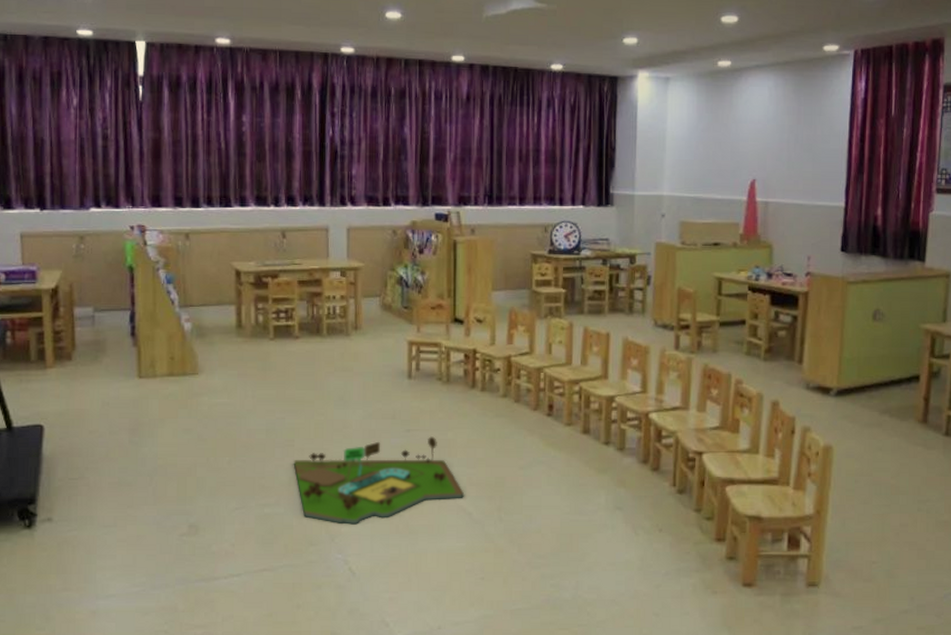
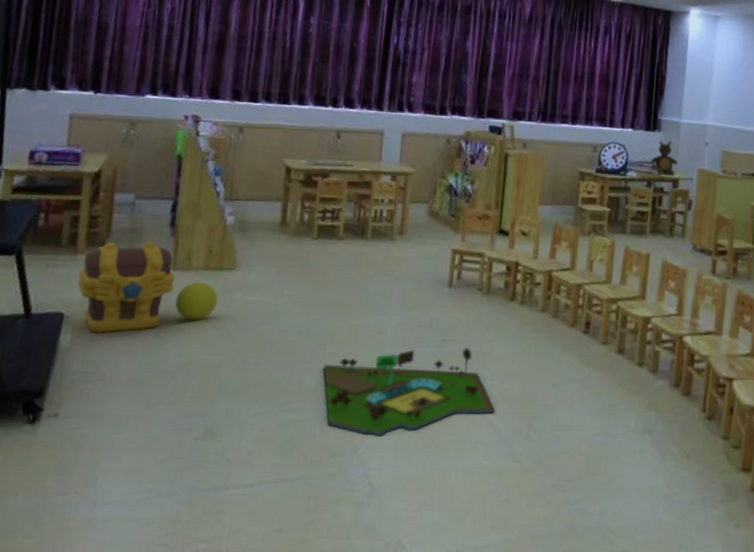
toy chest: none [51,352,142,443] -> present [77,241,175,334]
ball: none [145,387,186,426] -> present [175,281,218,322]
teddy bear: none [604,215,634,253] -> present [650,140,679,177]

